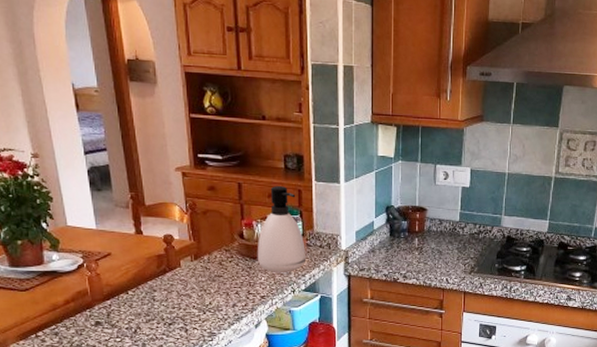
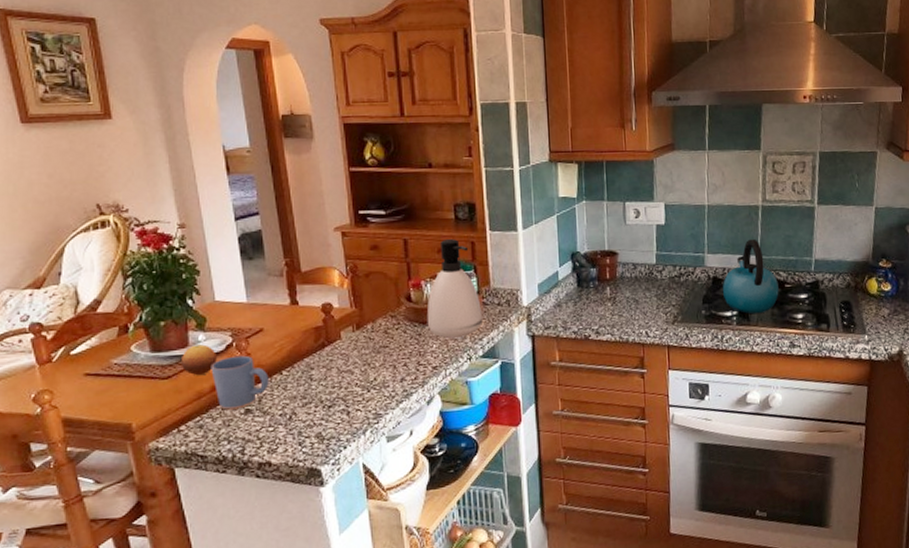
fruit: none [37,263,69,290] -> present [180,344,217,376]
mug: none [64,275,117,321] -> present [211,355,269,410]
kettle: none [514,205,562,270] -> present [722,238,779,314]

